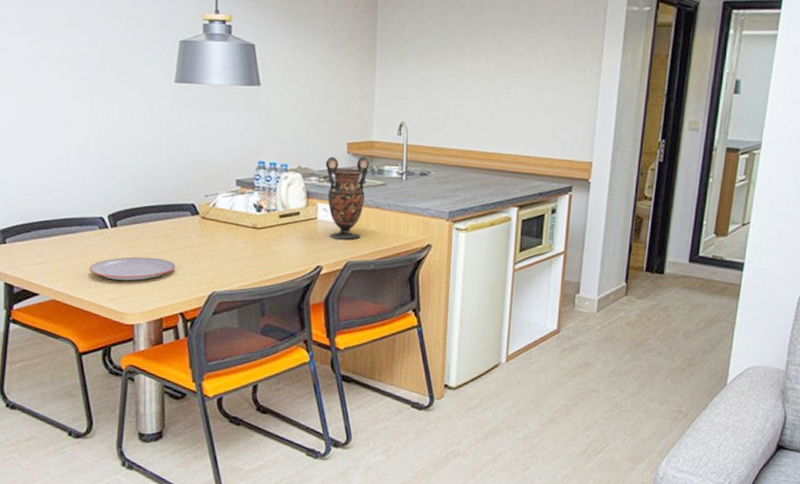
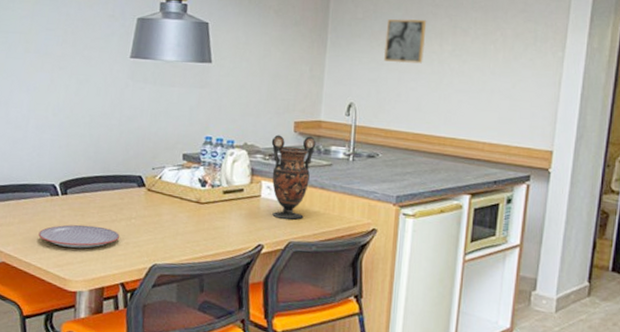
wall art: none [432,37,473,82] -> present [383,19,427,64]

